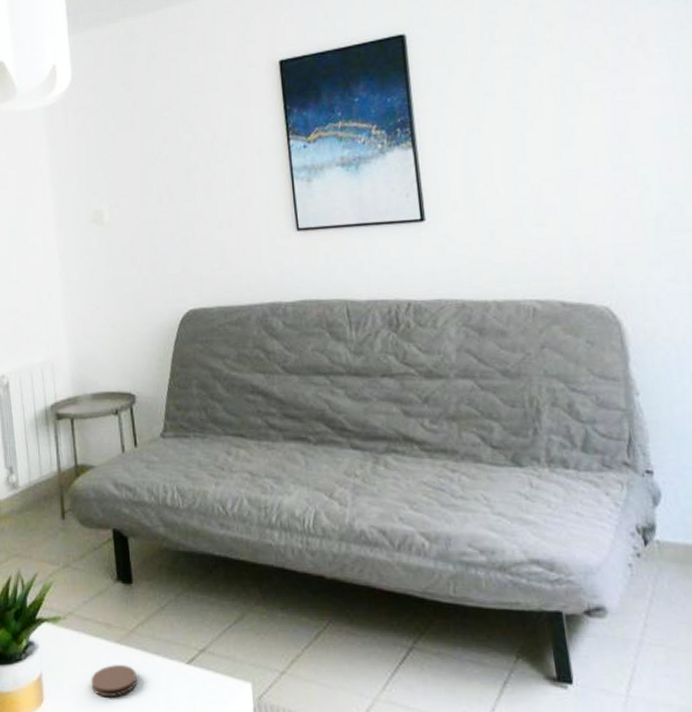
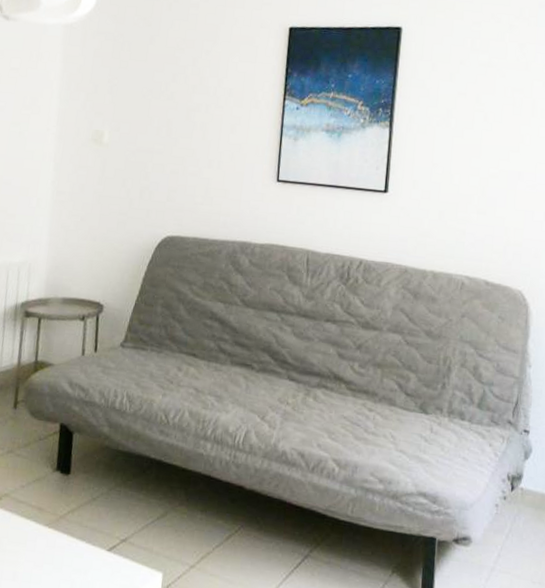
coaster: present [91,665,137,698] -> none [14,545,60,574]

